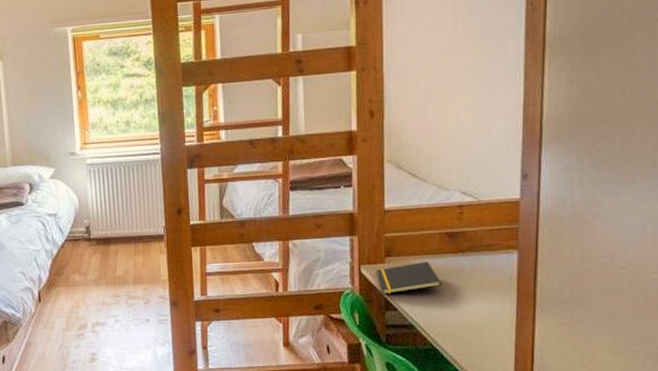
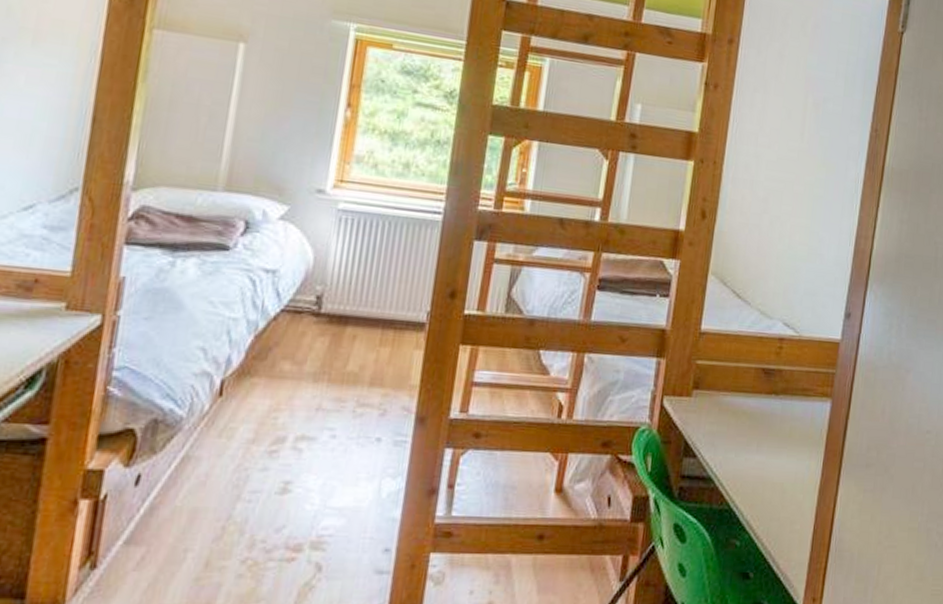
notepad: present [377,262,442,294] -> none [680,400,750,436]

